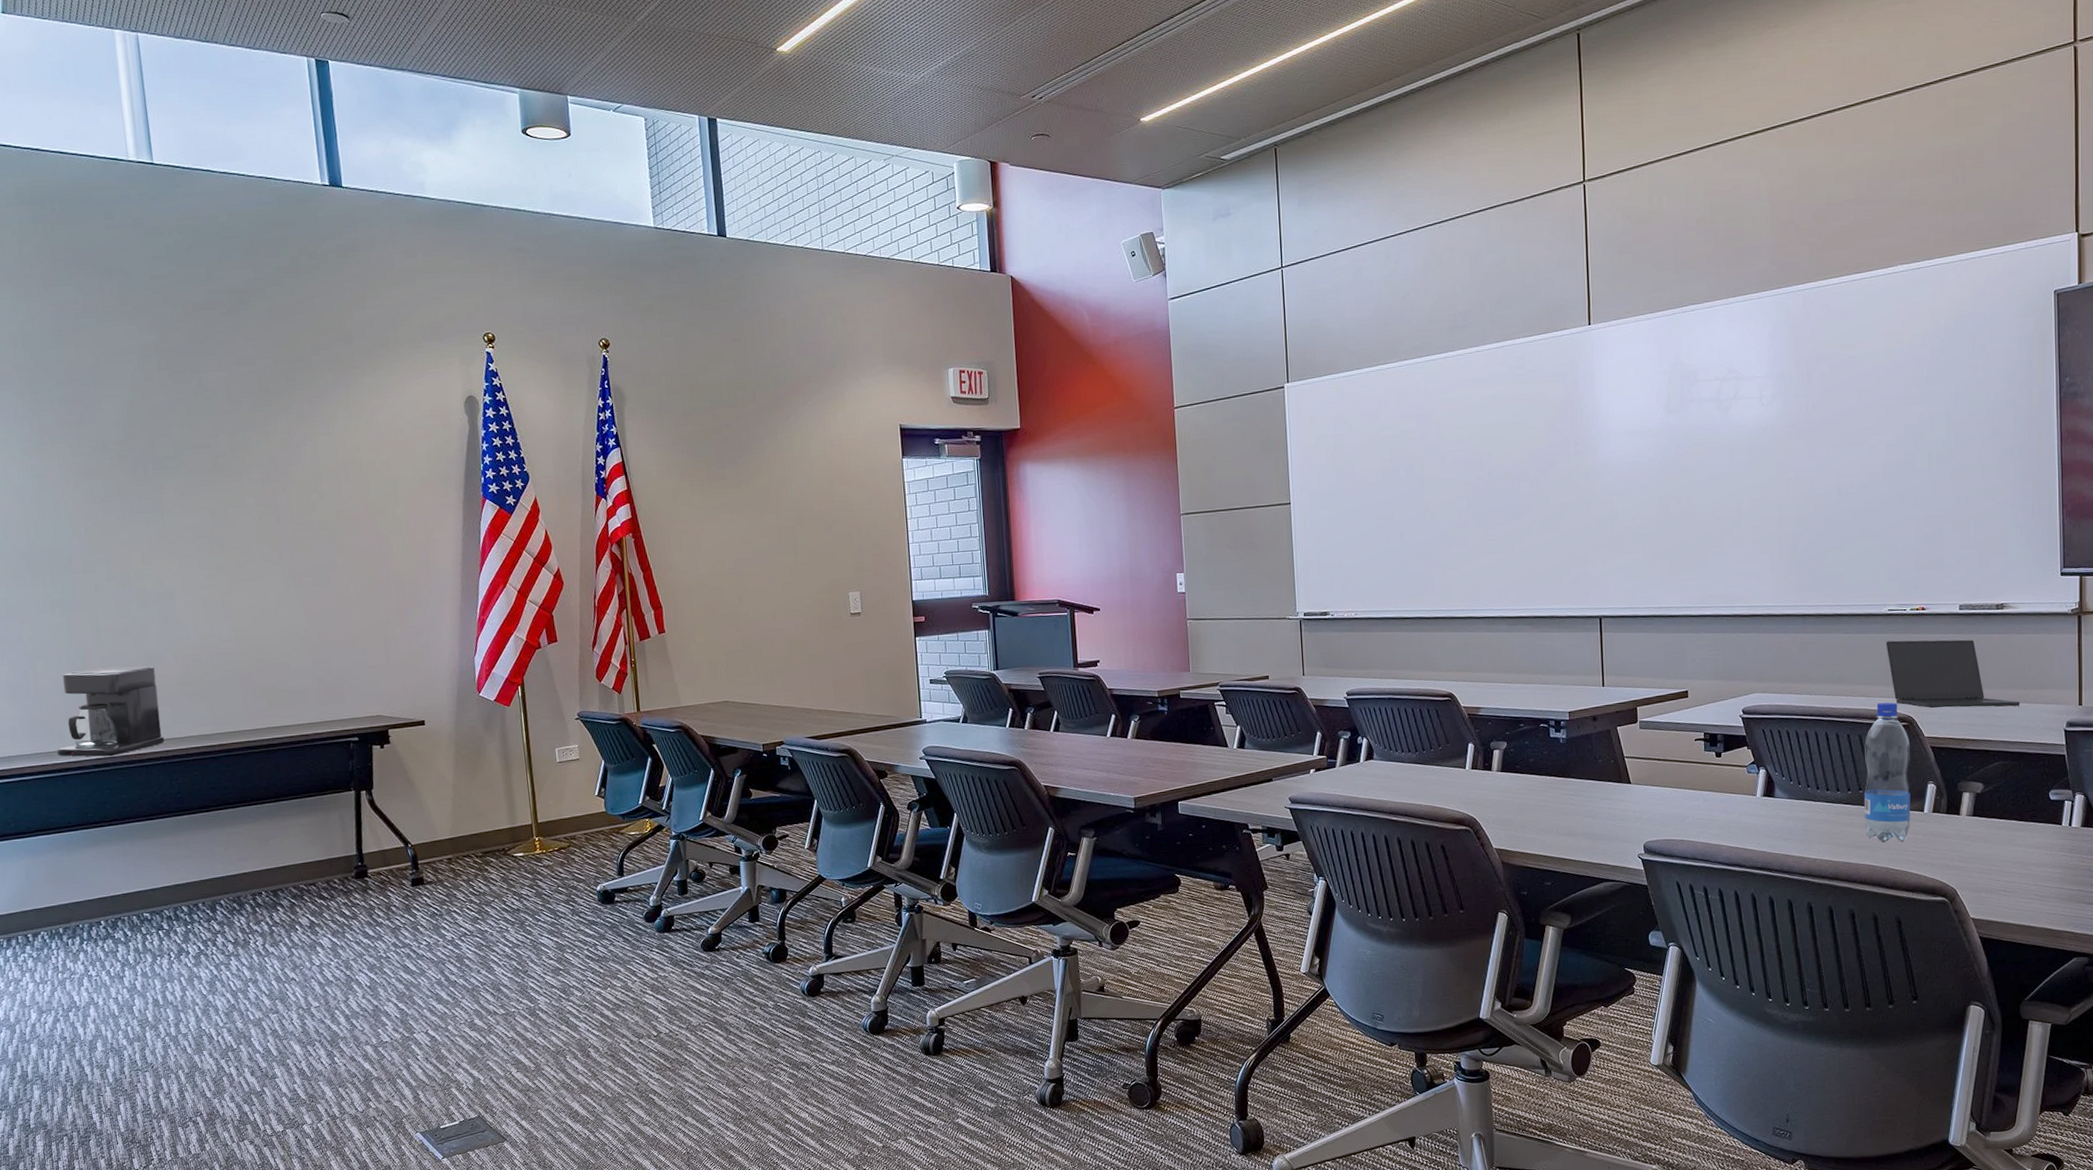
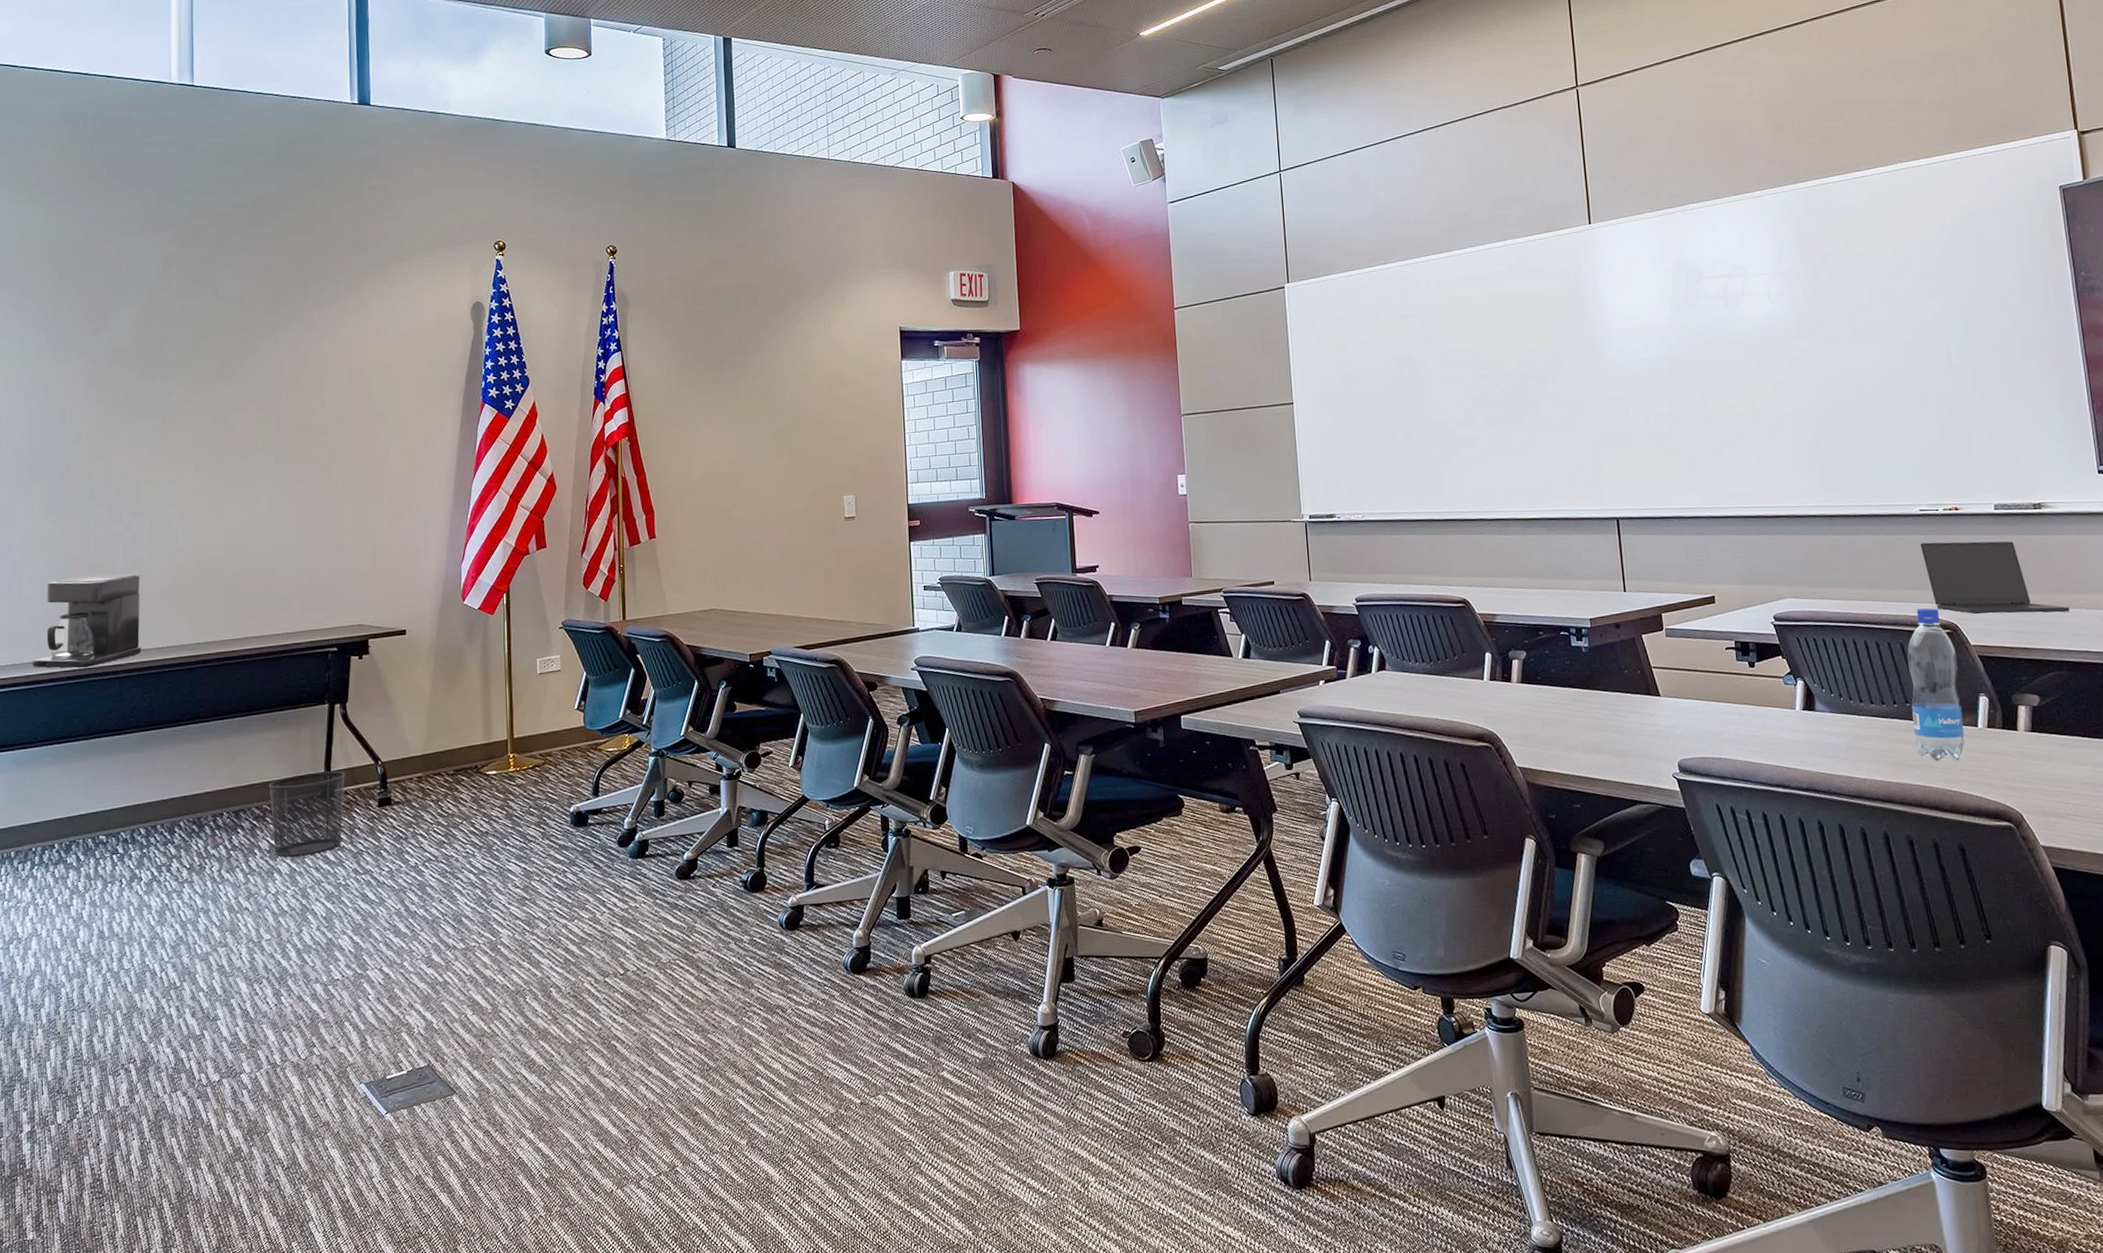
waste bin: none [303,853,379,934] -> present [268,771,345,858]

